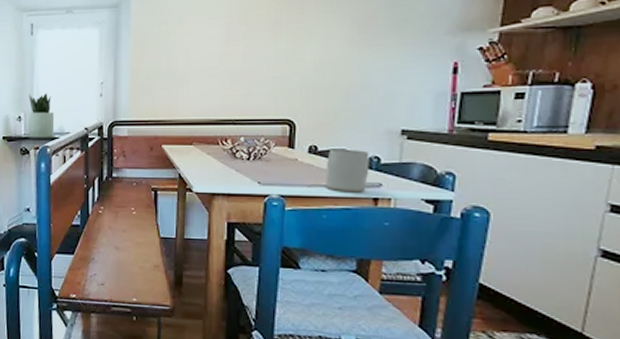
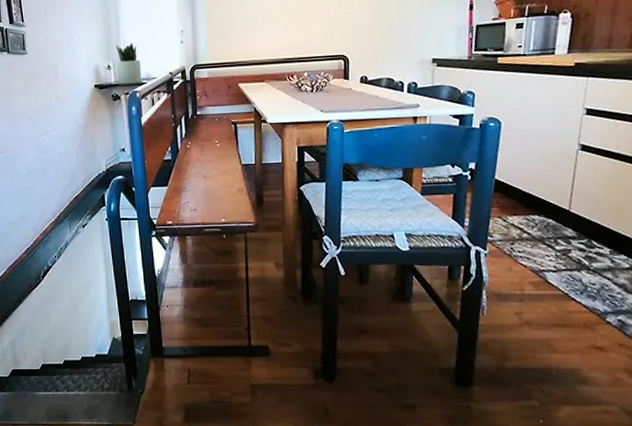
mug: present [325,149,369,193] -> none [374,77,409,114]

